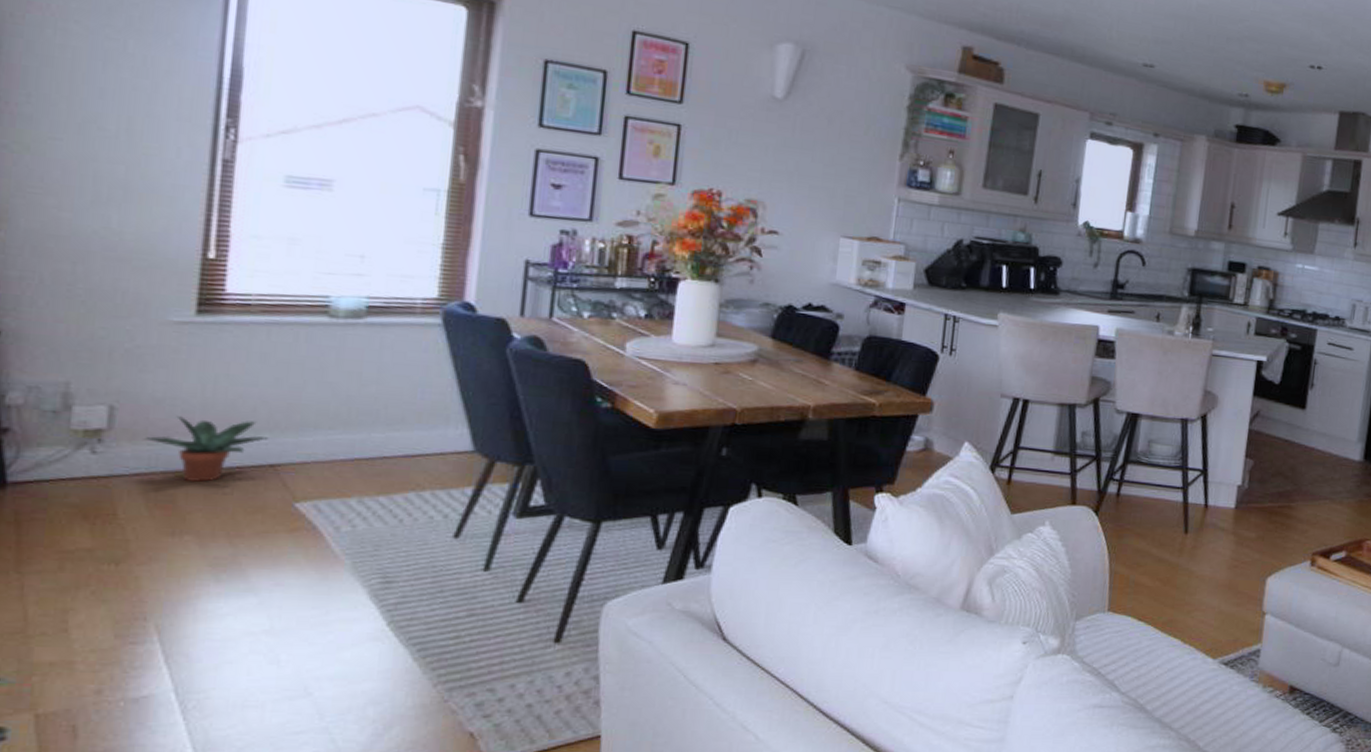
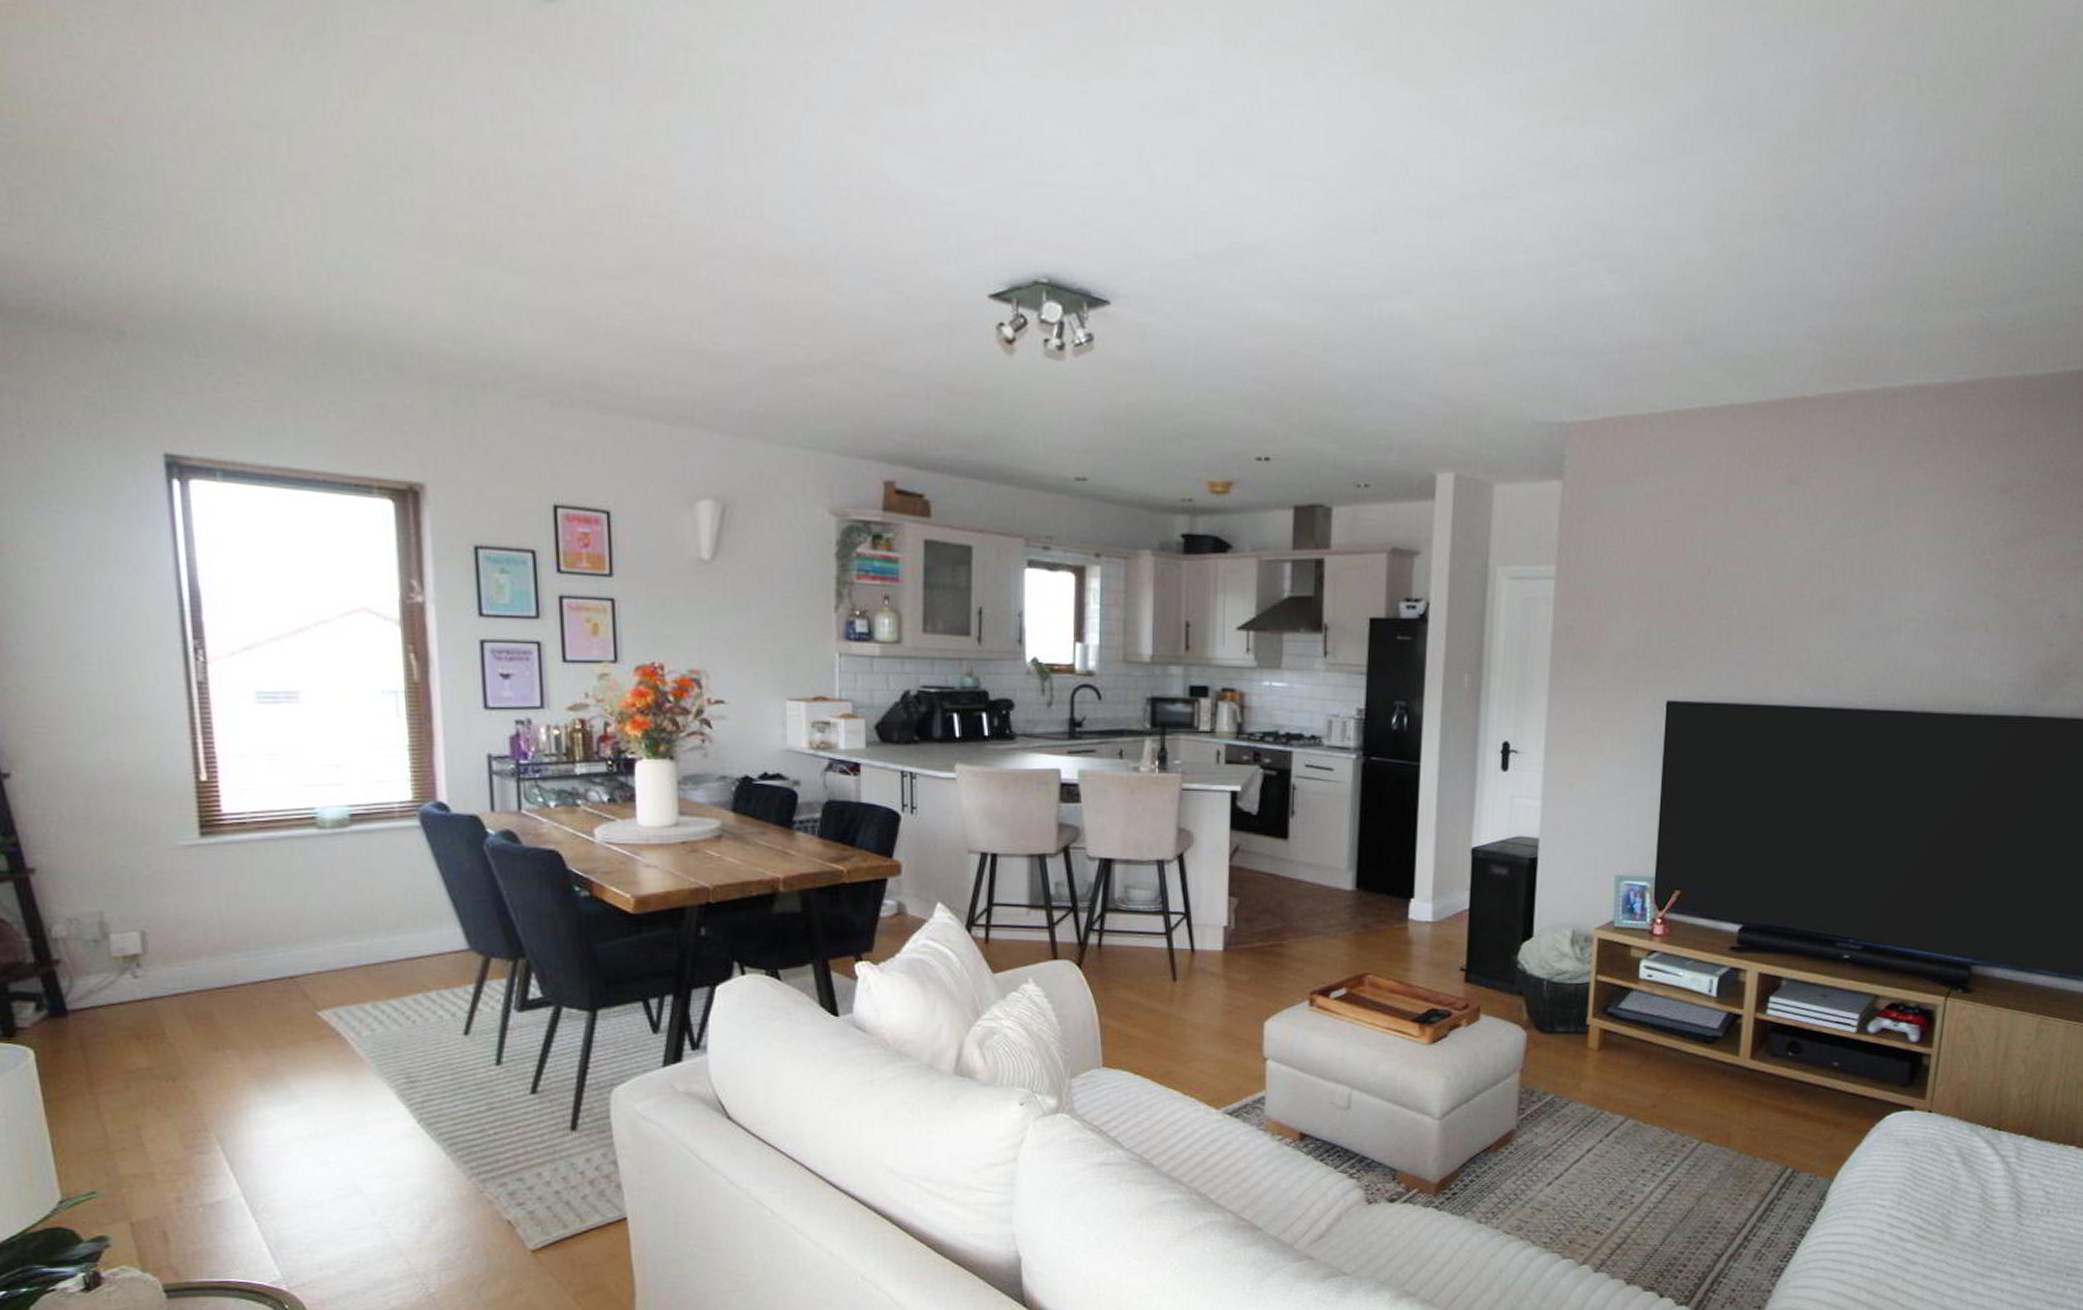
potted plant: present [143,416,269,482] -> none [175,936,284,998]

